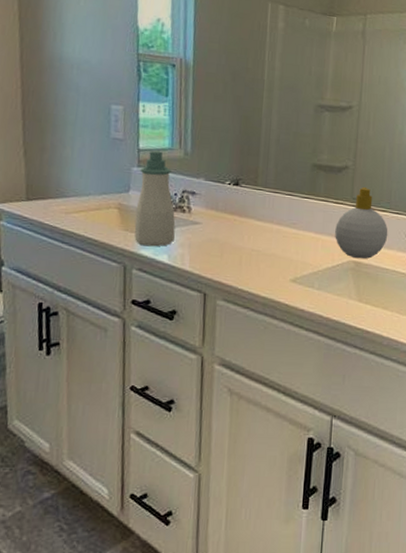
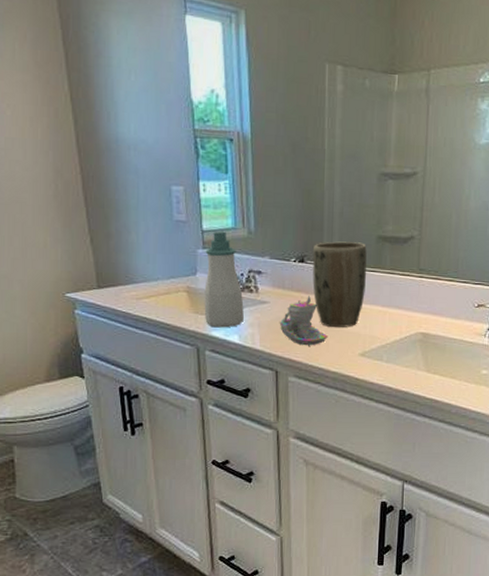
candle: none [210,219,260,270] -> present [279,296,328,346]
plant pot: none [246,167,302,252] -> present [313,241,367,327]
soap bottle: present [335,187,388,259] -> none [402,257,456,330]

